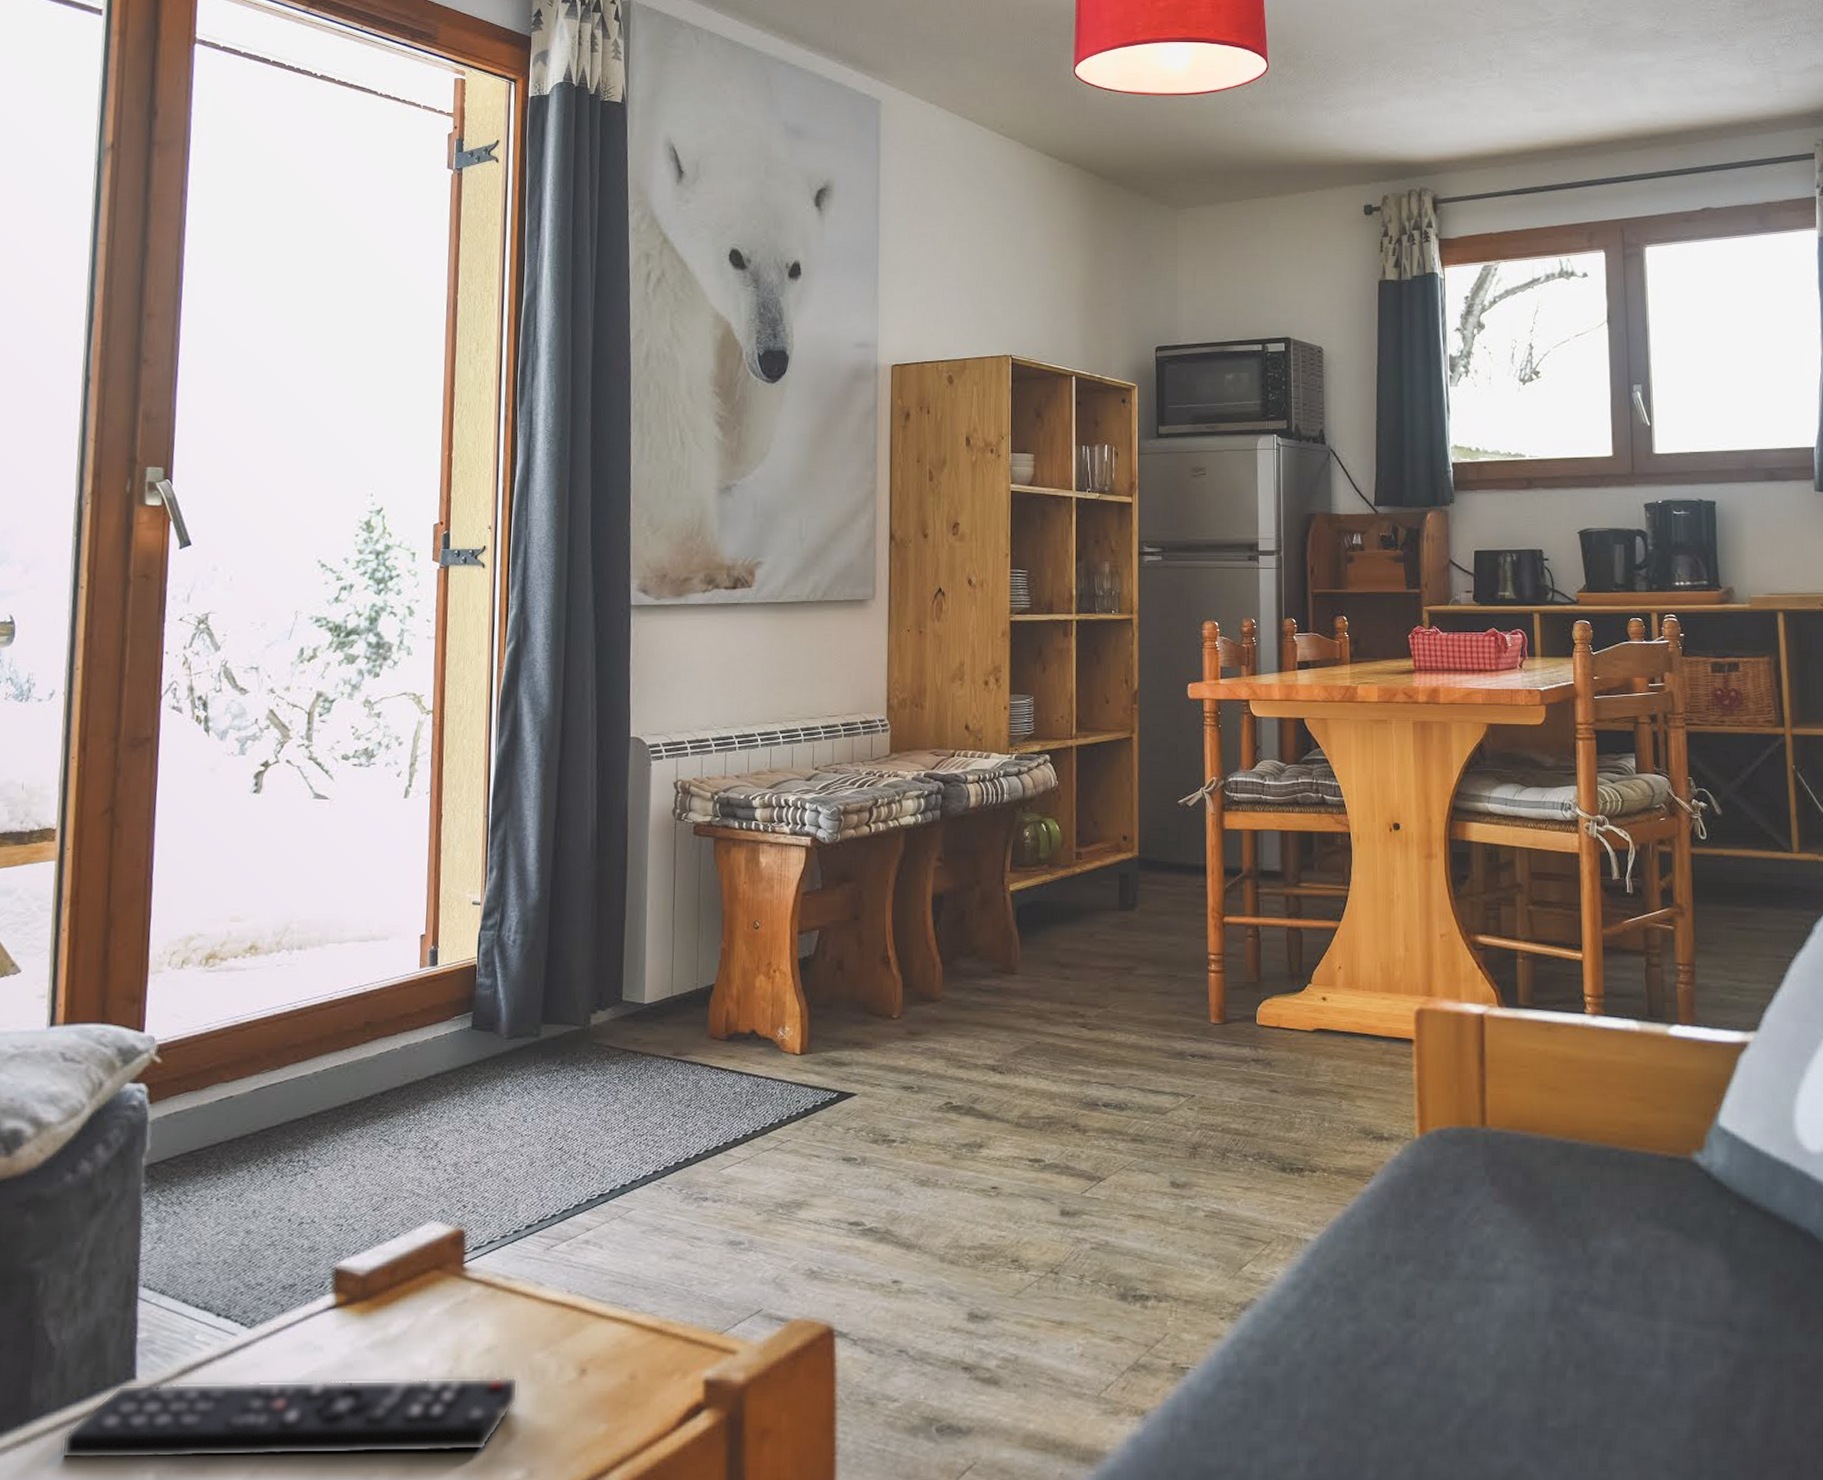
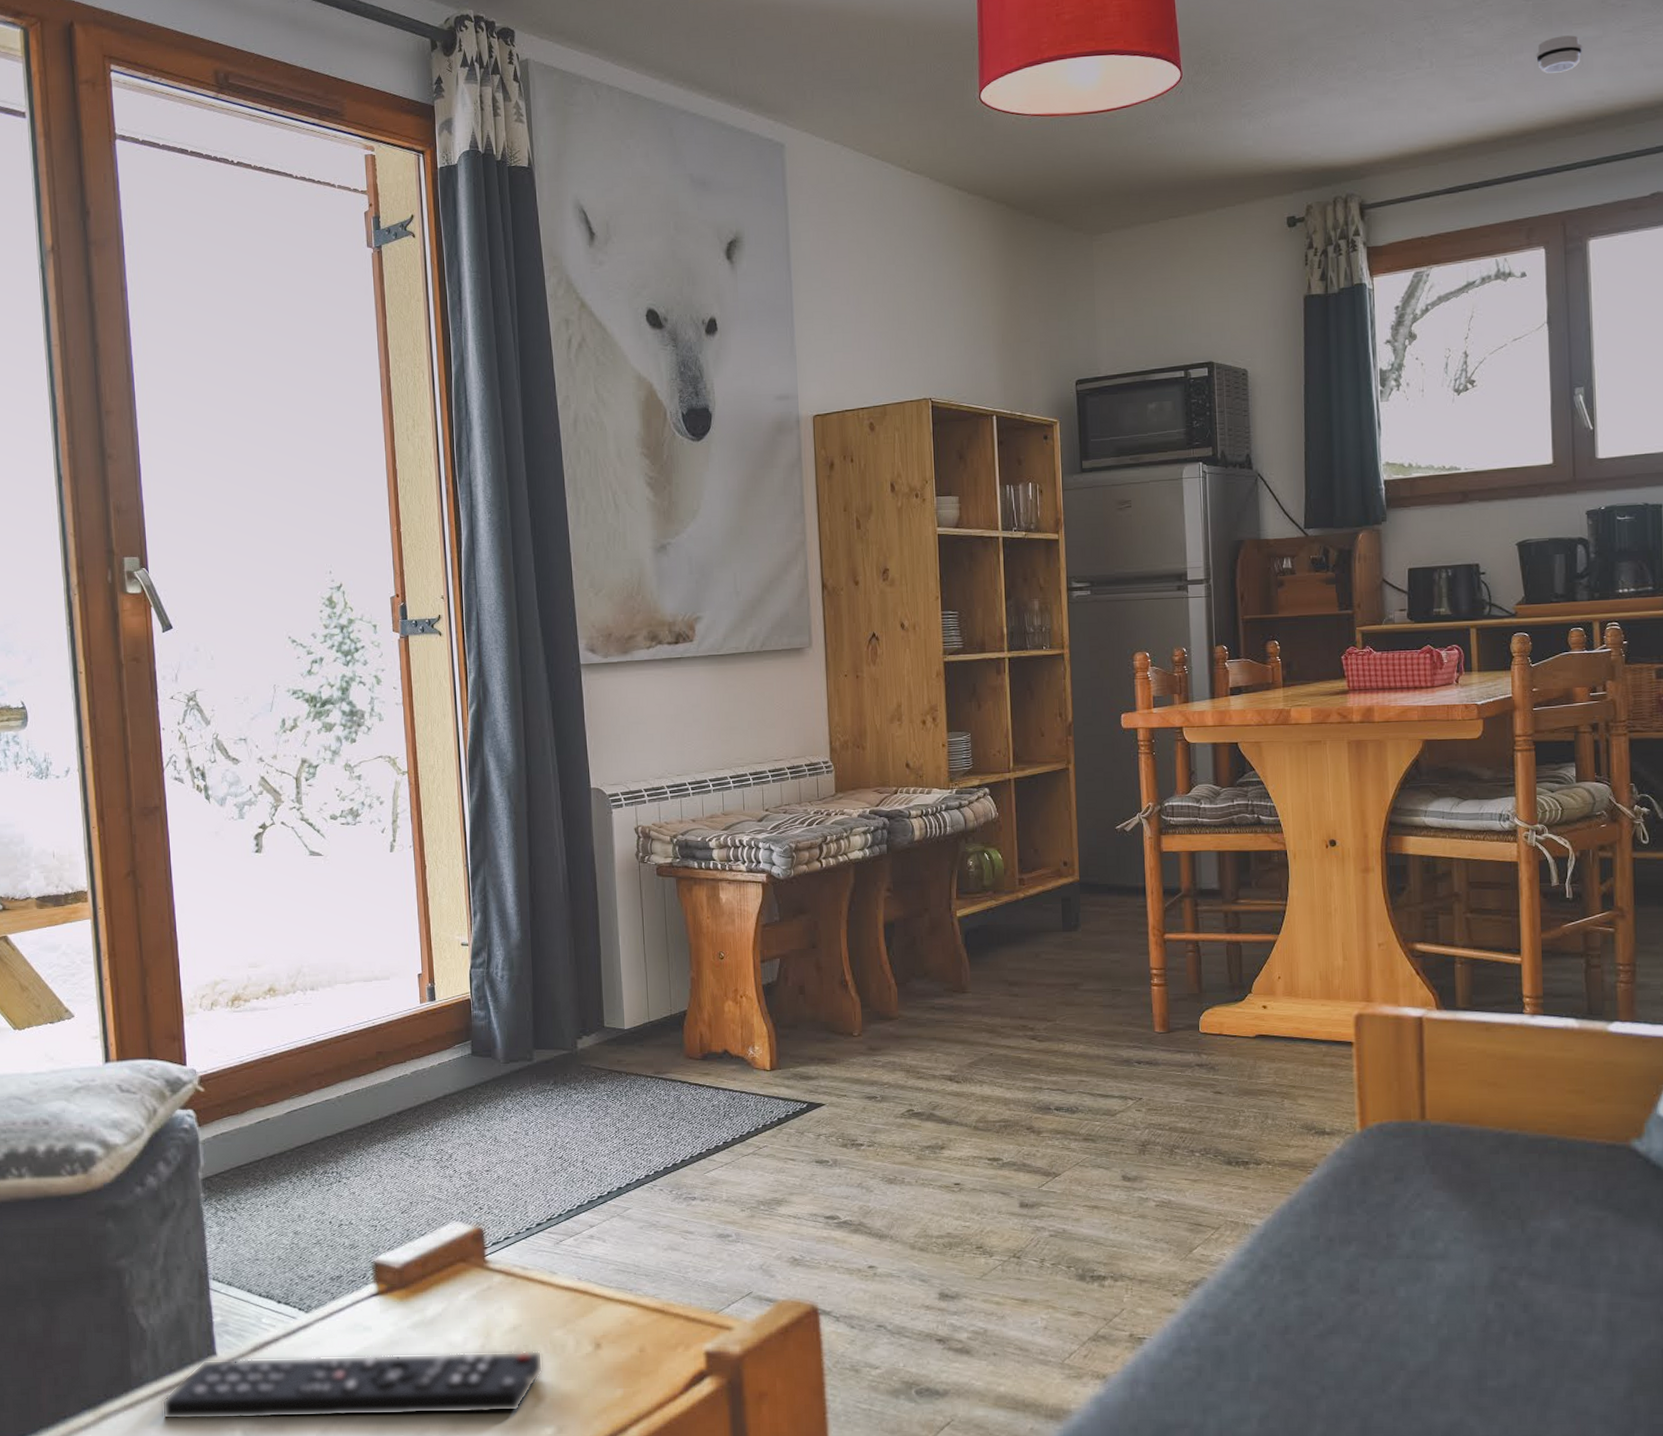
smoke detector: none [1596,59,1639,92] -> present [1536,35,1583,73]

